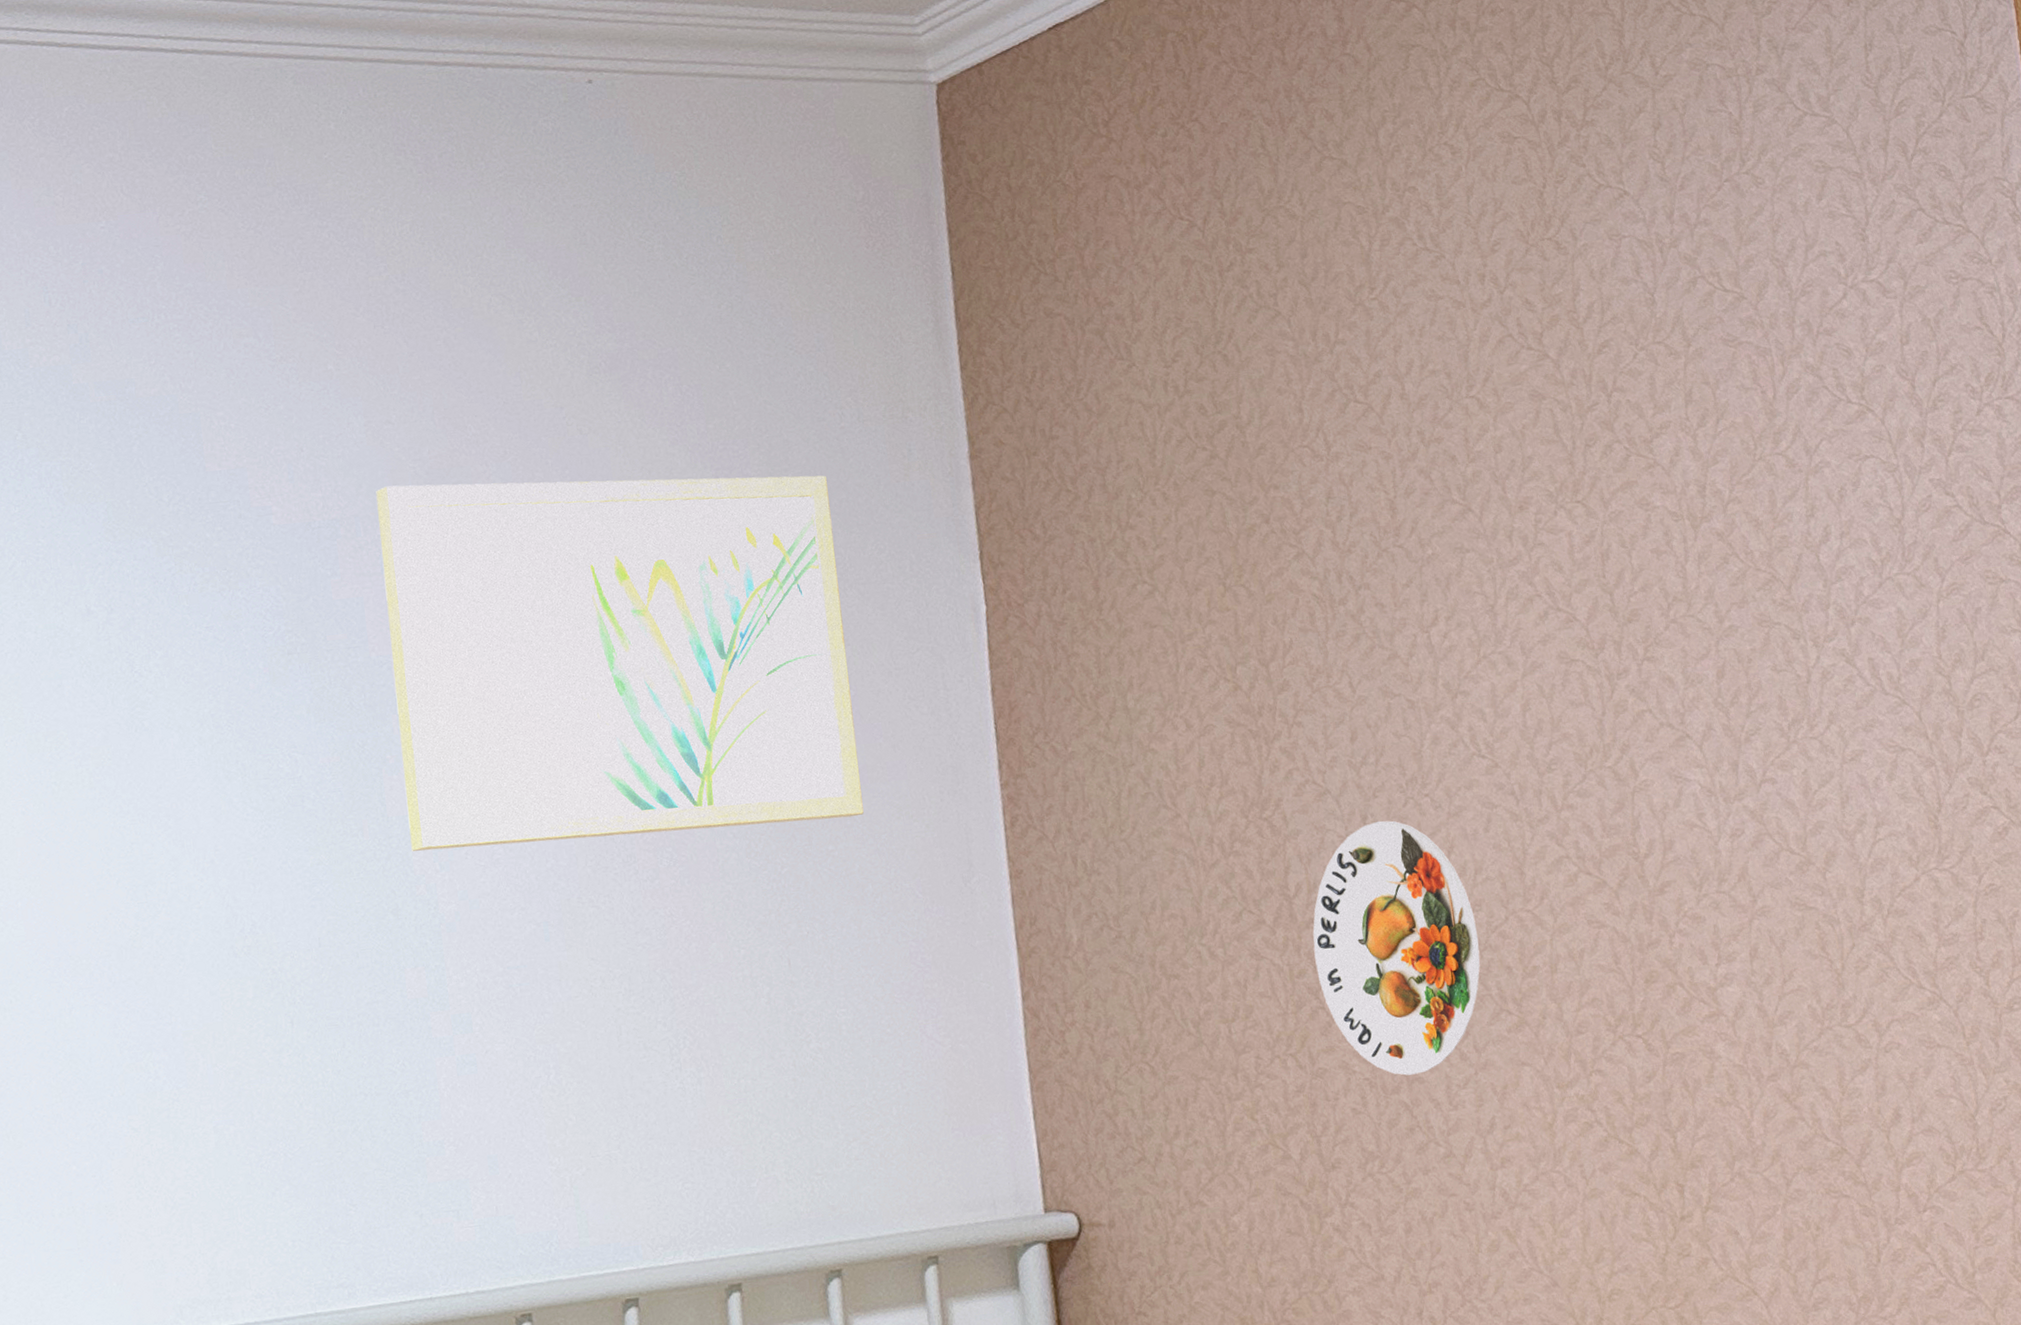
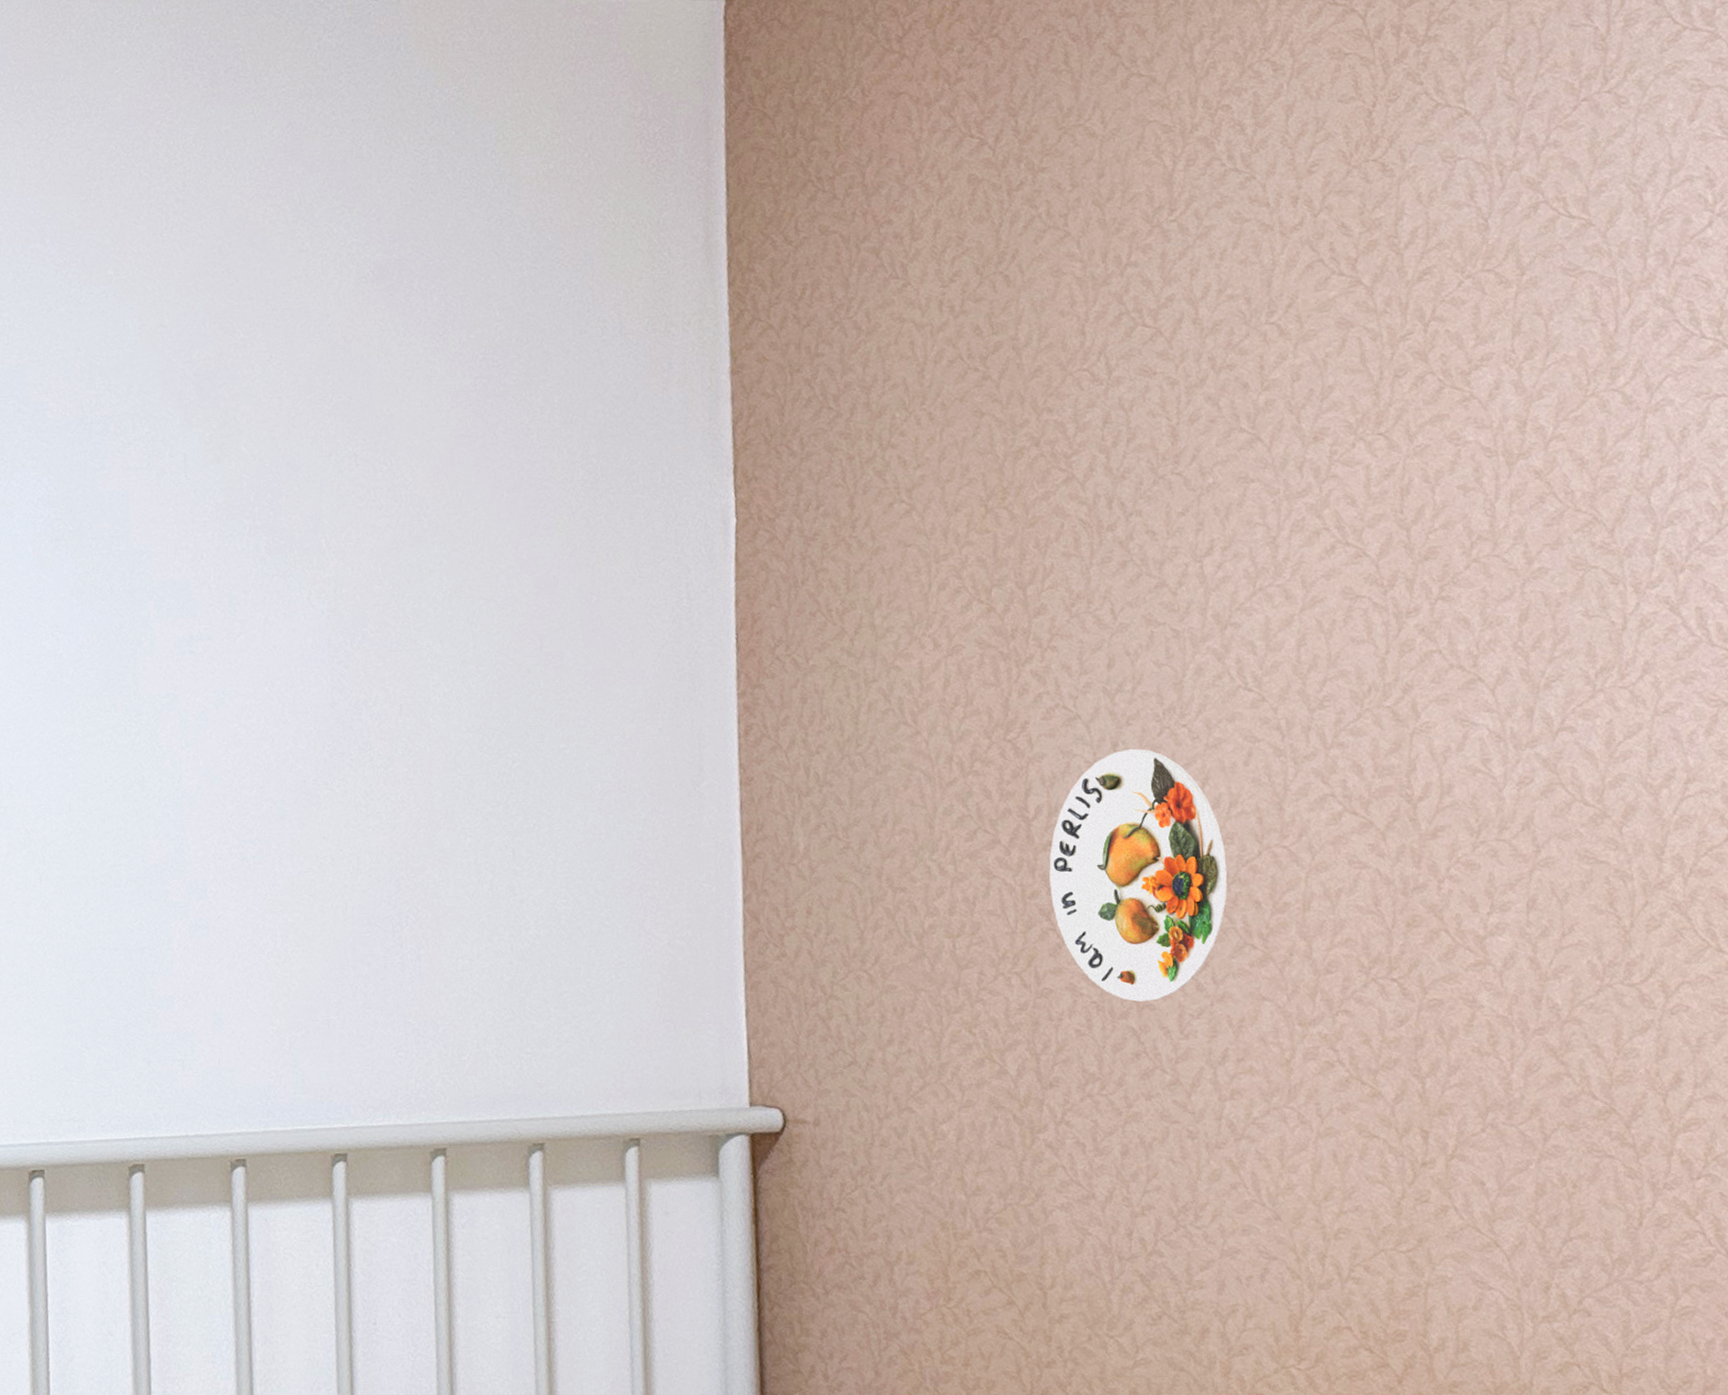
wall art: present [376,475,864,851] -> none [146,385,598,729]

